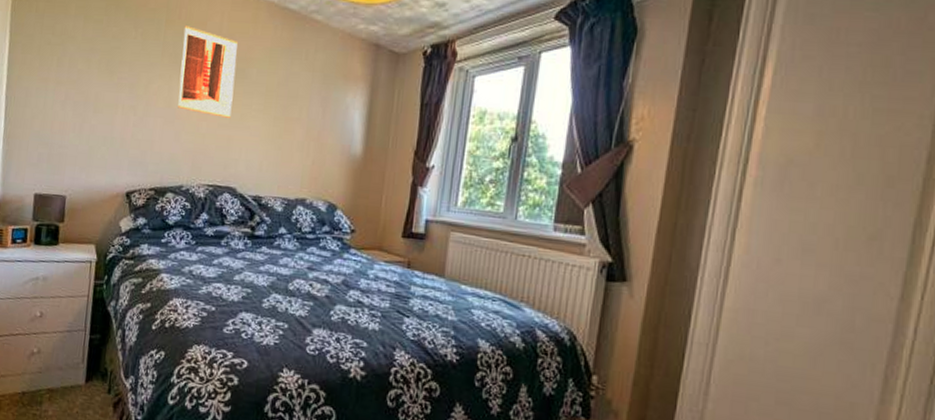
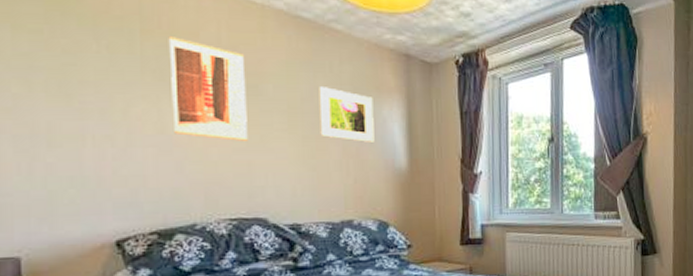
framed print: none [289,73,340,128] -> present [319,87,375,142]

